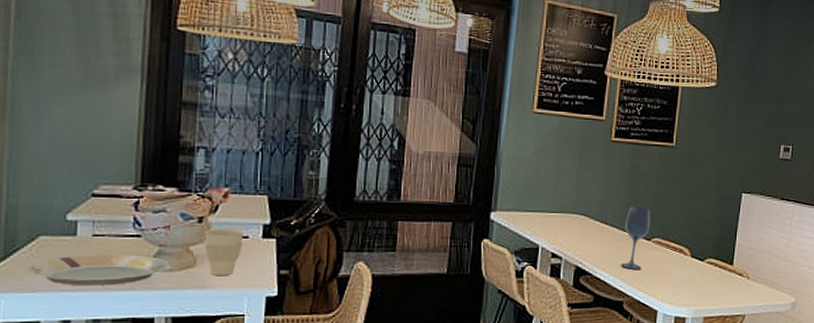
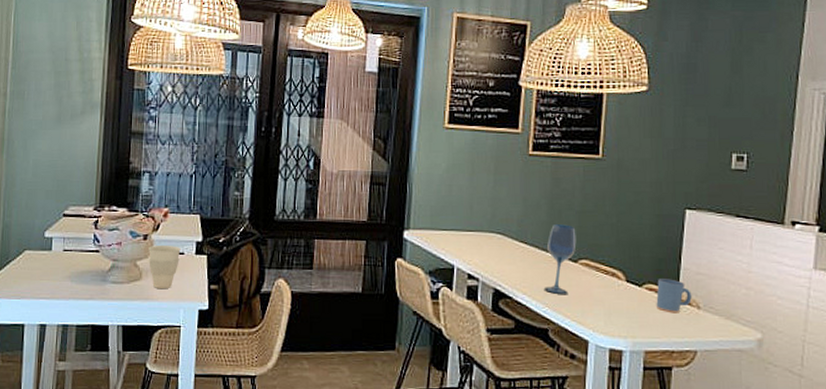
plate: present [29,253,170,286] -> none [17,266,121,295]
mug: none [715,254,743,283] -> present [656,279,692,312]

